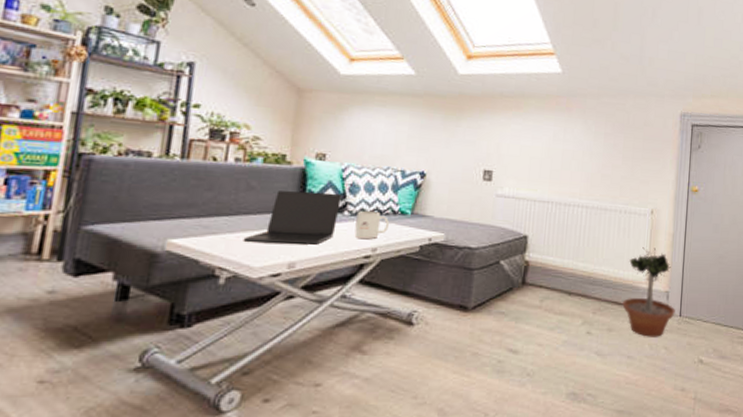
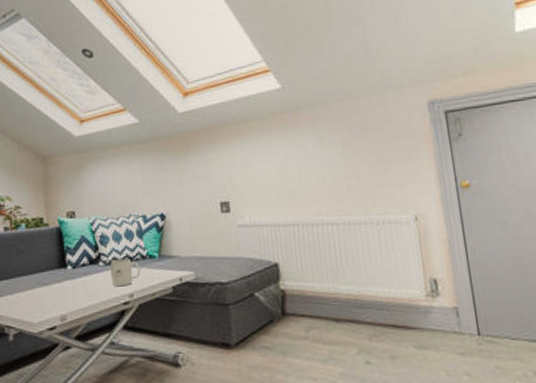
laptop: present [243,191,342,245] -> none [21,246,95,302]
potted tree: present [622,247,675,337] -> none [400,258,472,363]

